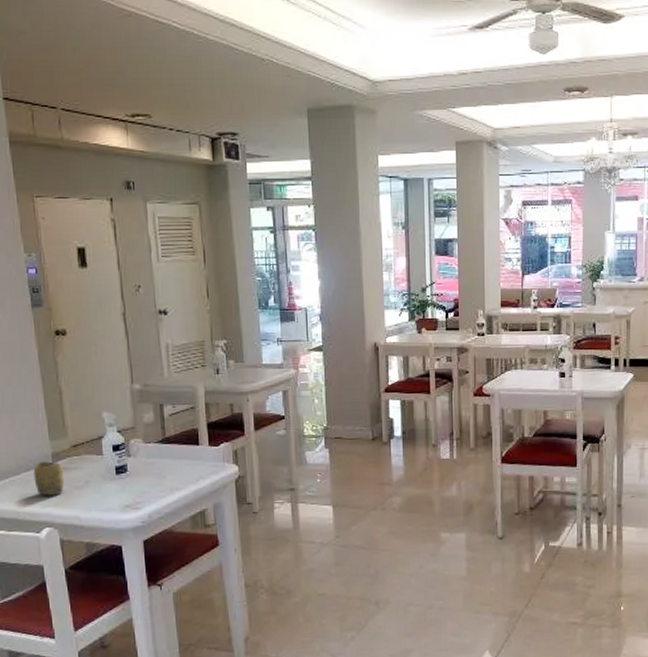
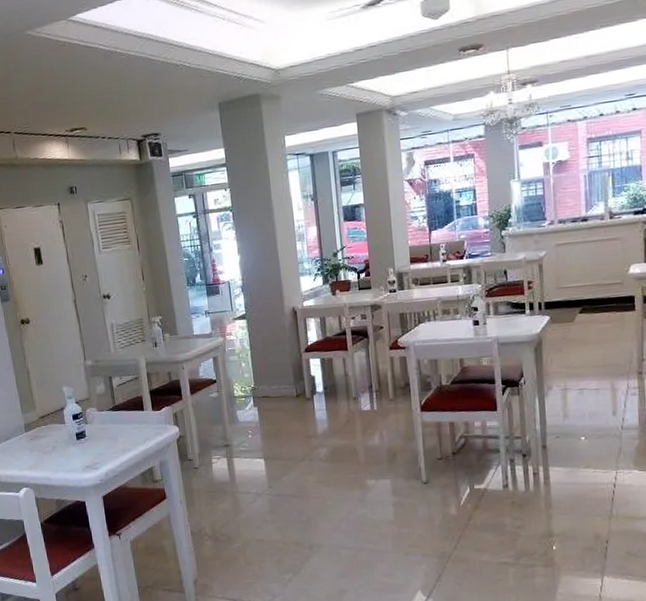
cup: present [33,461,64,496] -> none [10,431,36,461]

